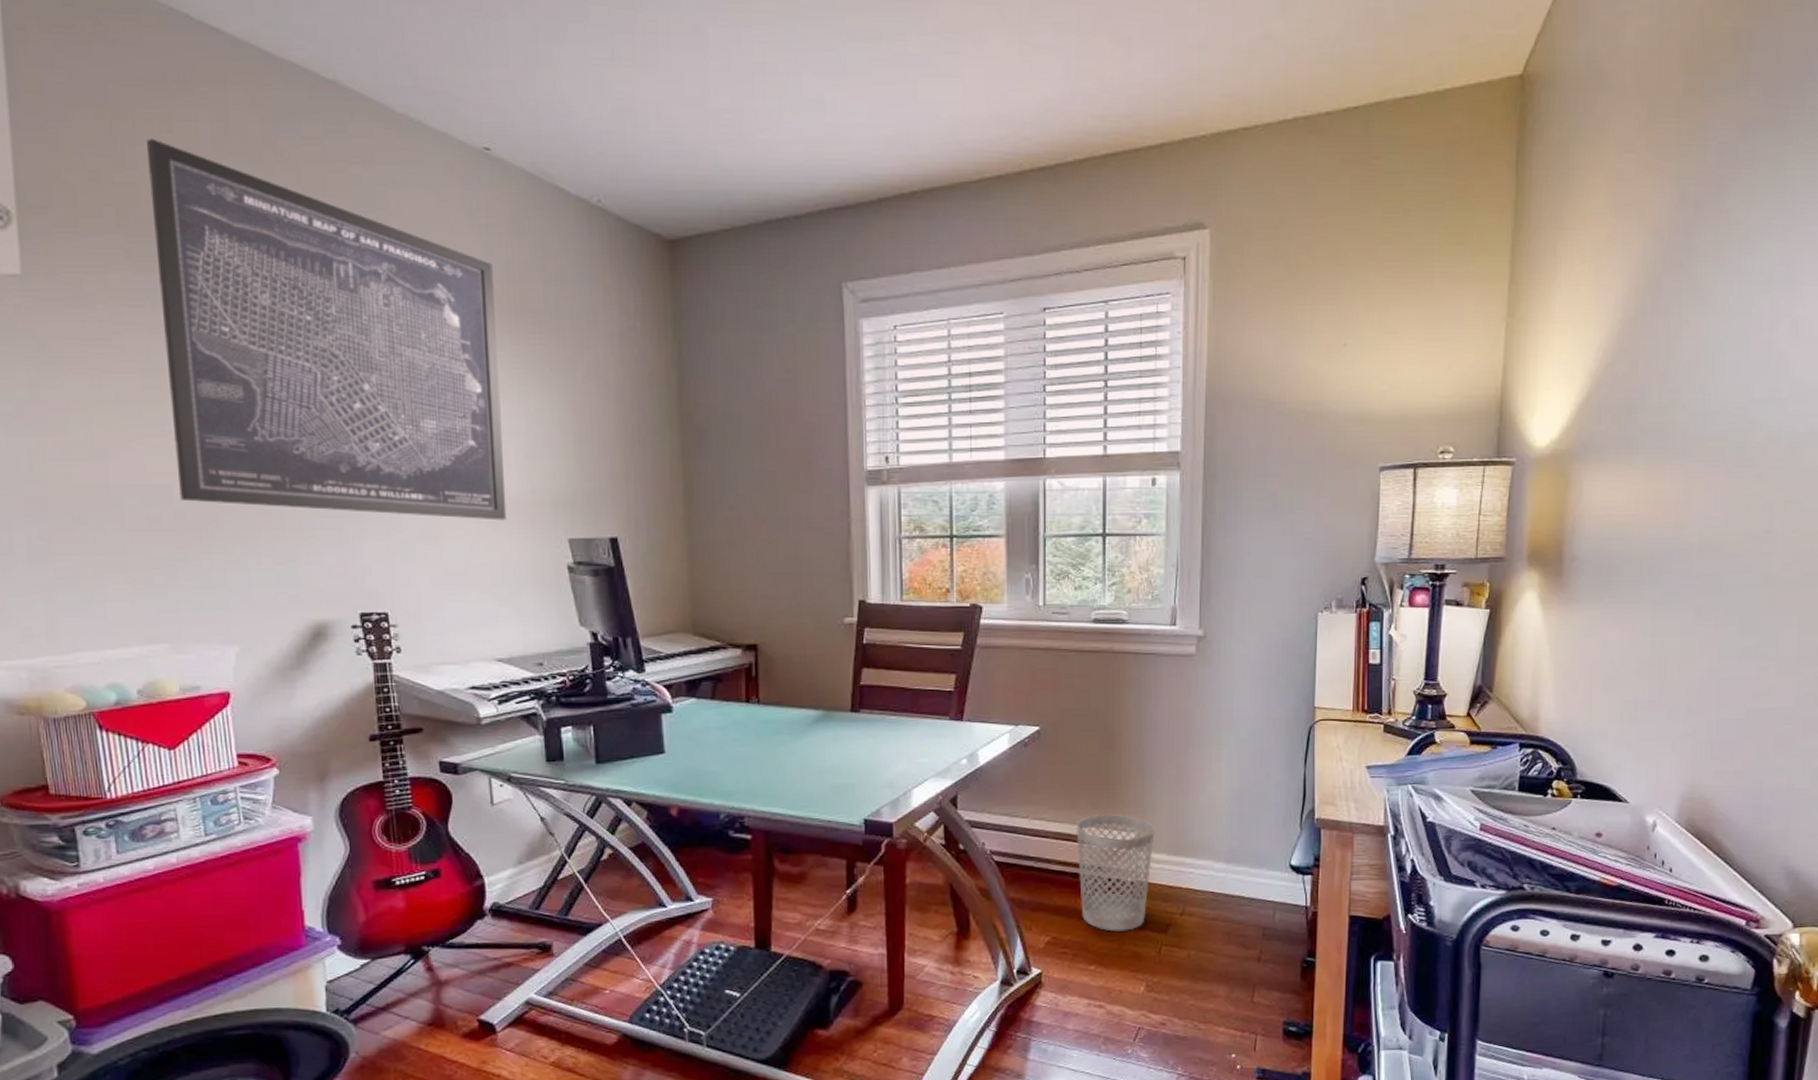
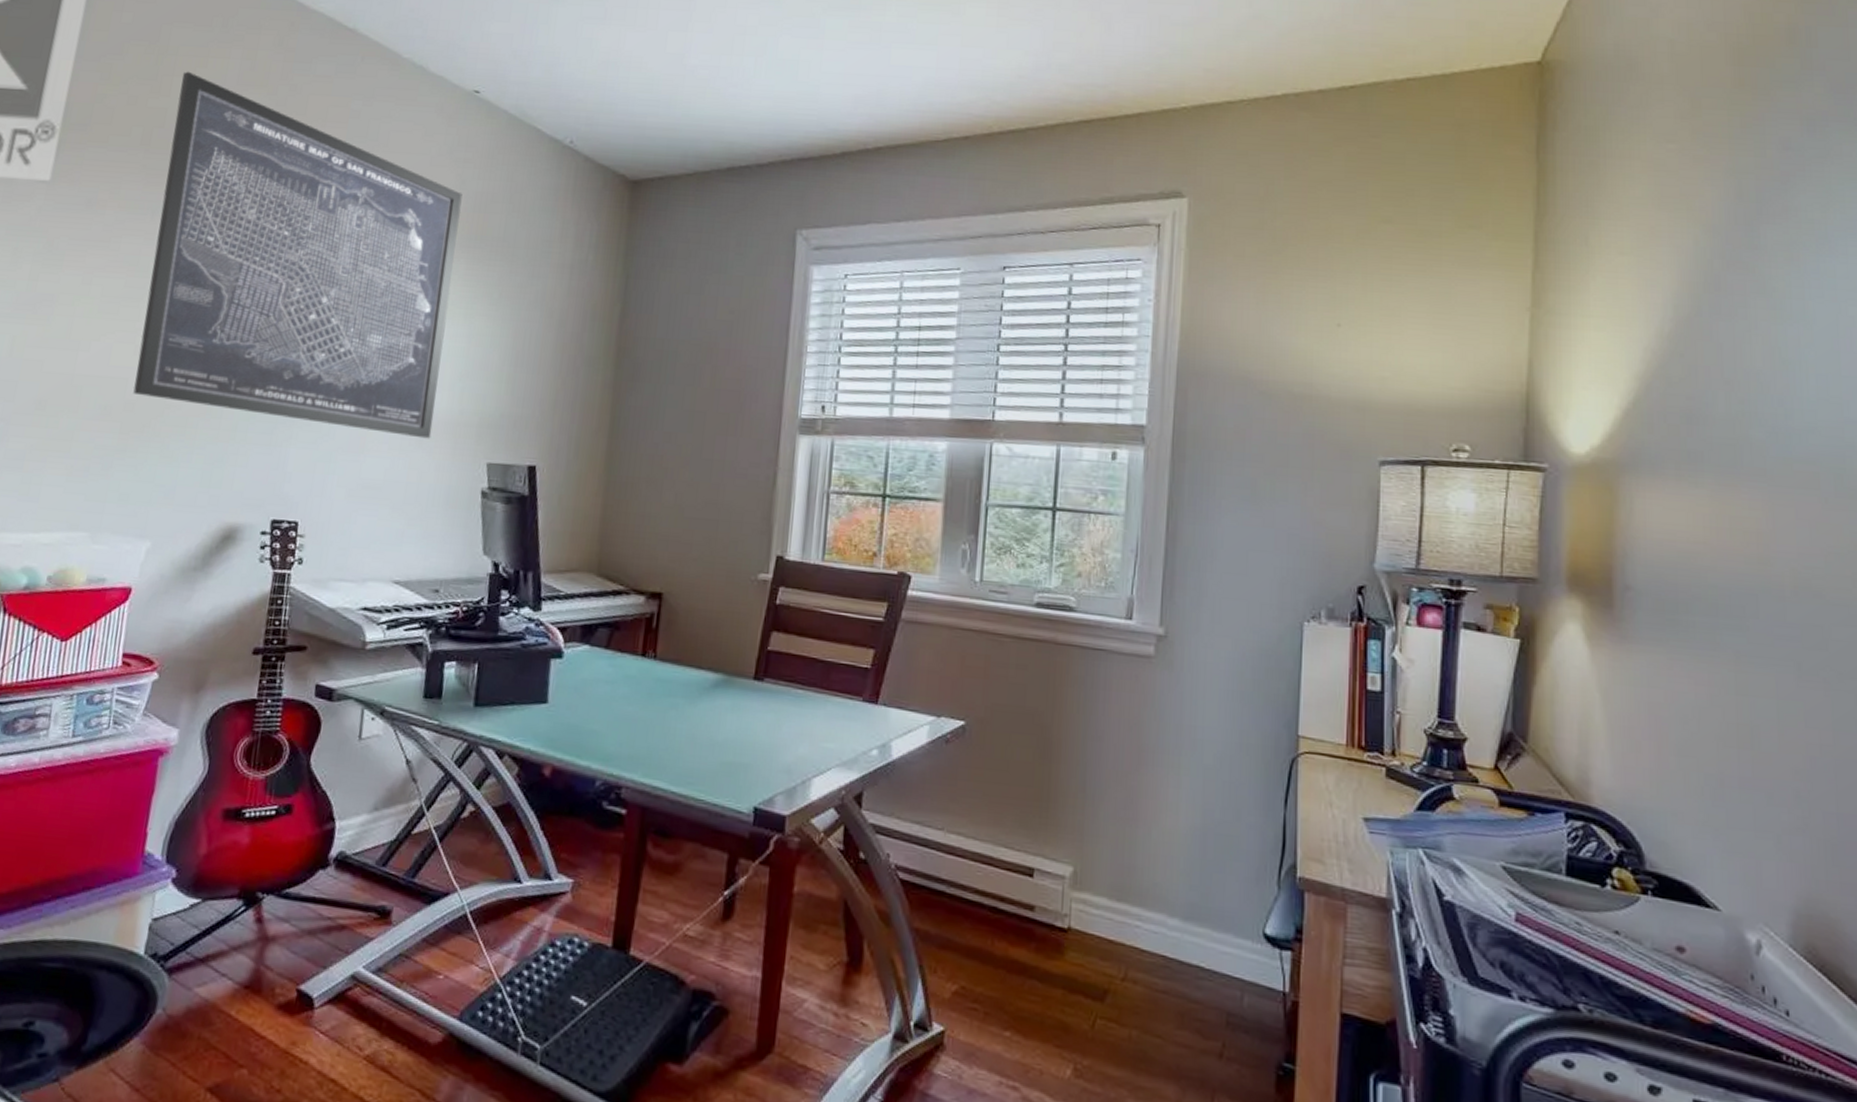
wastebasket: present [1076,813,1155,932] -> none [999,837,1095,993]

